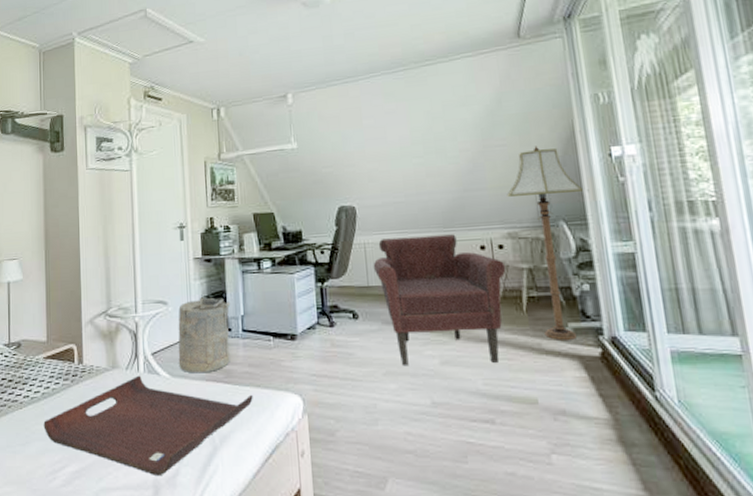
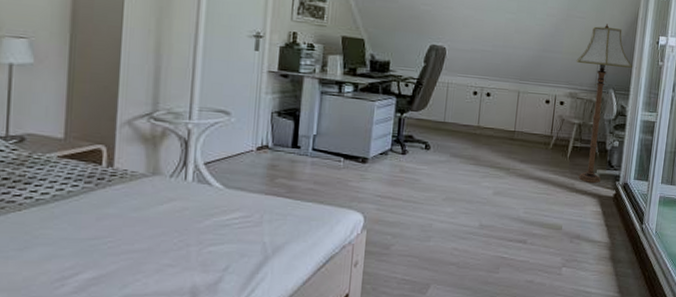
serving tray: present [43,375,253,475] -> none [51,184,314,282]
laundry hamper: present [178,297,231,374] -> none [235,112,304,187]
leather: present [373,234,506,367] -> none [452,81,562,196]

